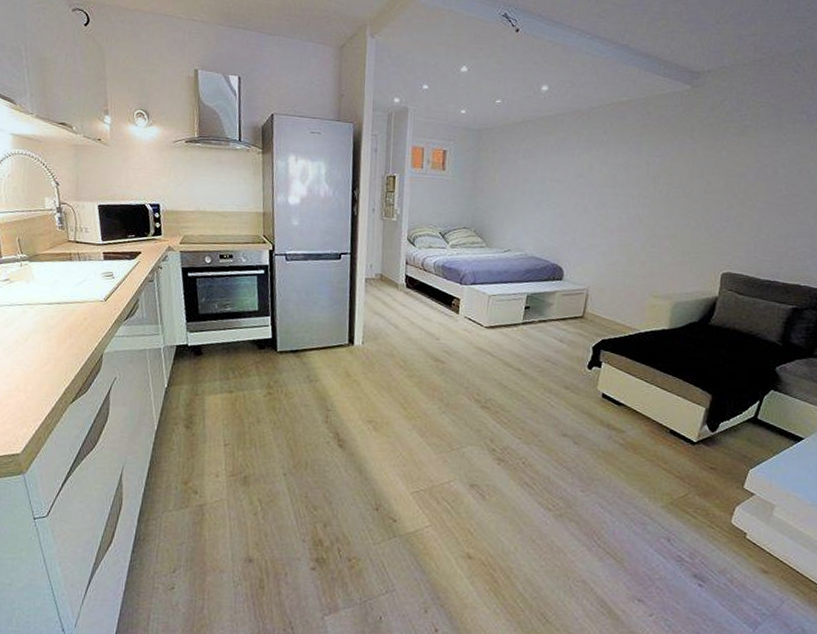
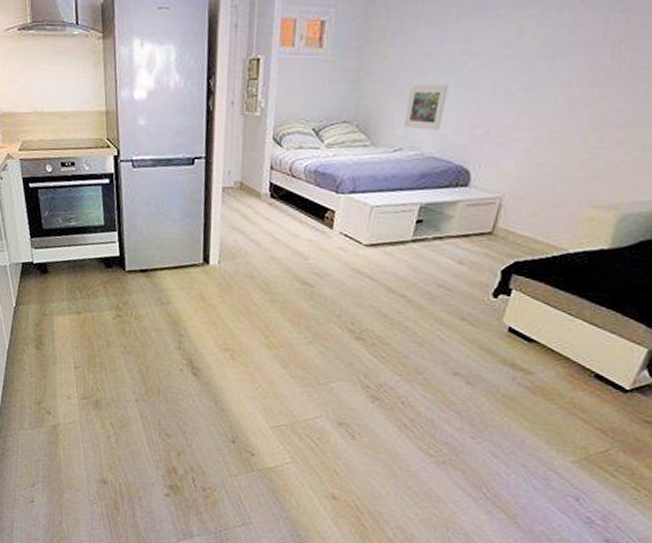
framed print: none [511,201,542,237] -> present [404,84,449,131]

